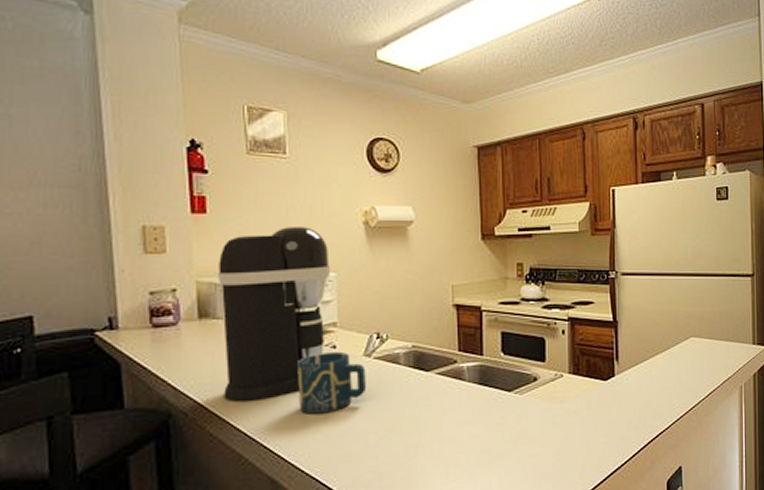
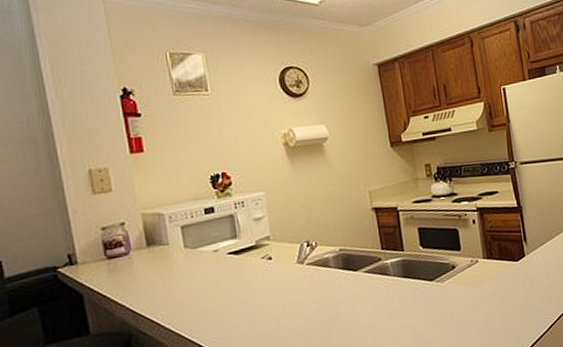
coffee maker: present [218,227,330,403] -> none [159,154,261,318]
cup: present [297,351,366,414] -> none [239,262,303,322]

